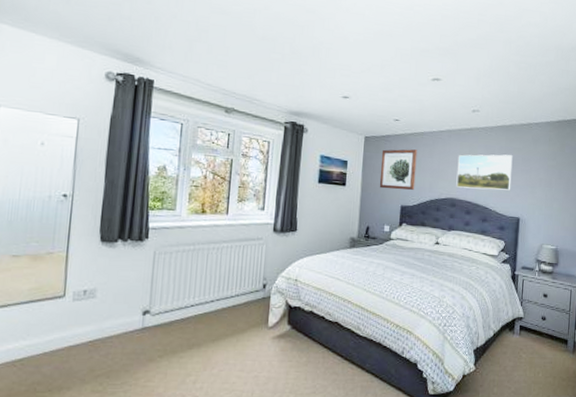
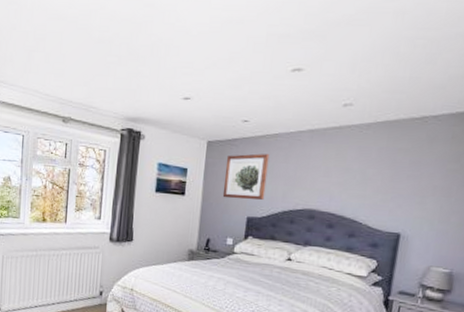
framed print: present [456,154,513,190] -> none [316,157,397,201]

